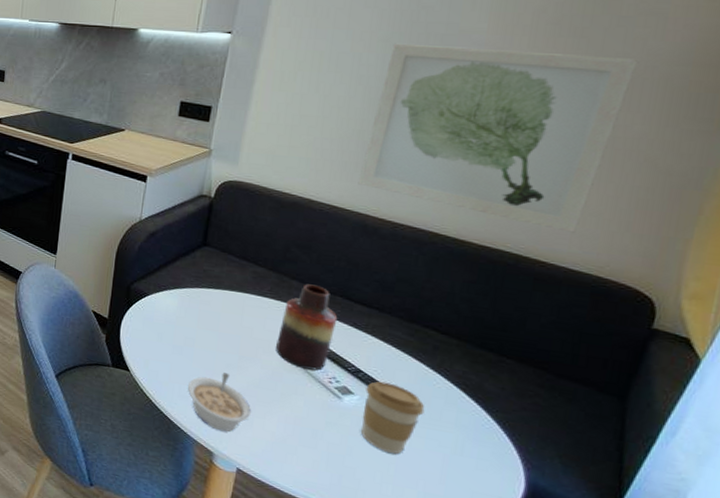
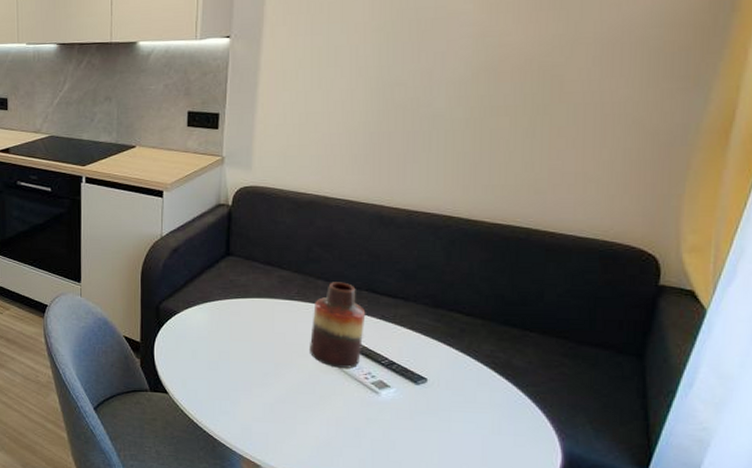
legume: present [187,372,252,432] -> none [227,382,294,443]
wall art: present [358,43,639,234] -> none [369,25,616,202]
coffee cup: present [361,381,425,454] -> none [401,371,459,441]

